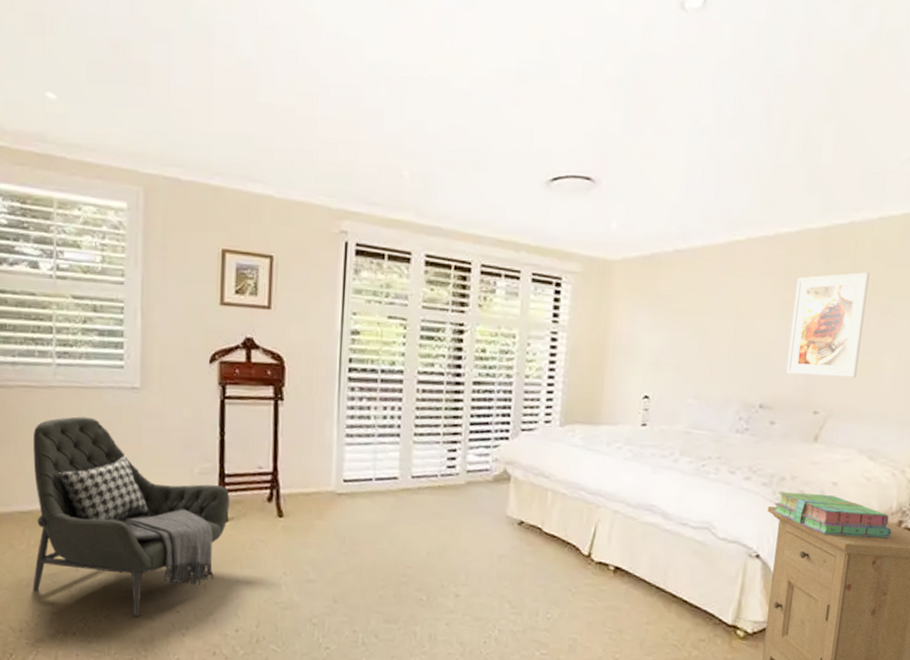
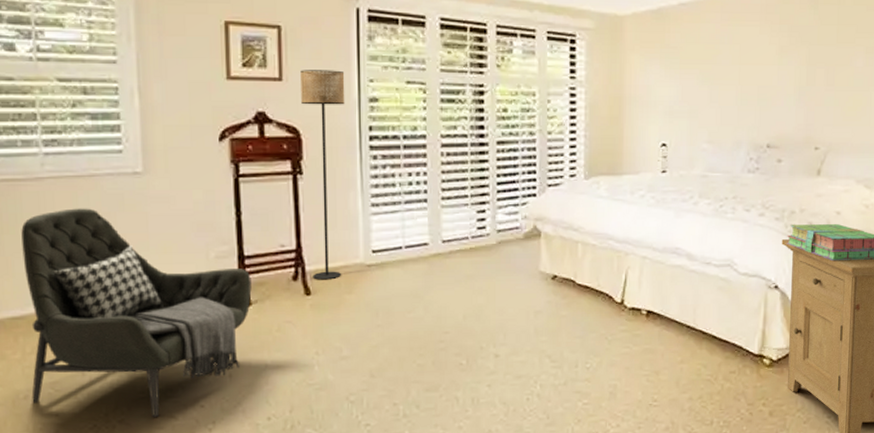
floor lamp: none [286,299,330,505] -> present [300,70,345,280]
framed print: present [786,272,870,378] -> none [788,17,853,115]

